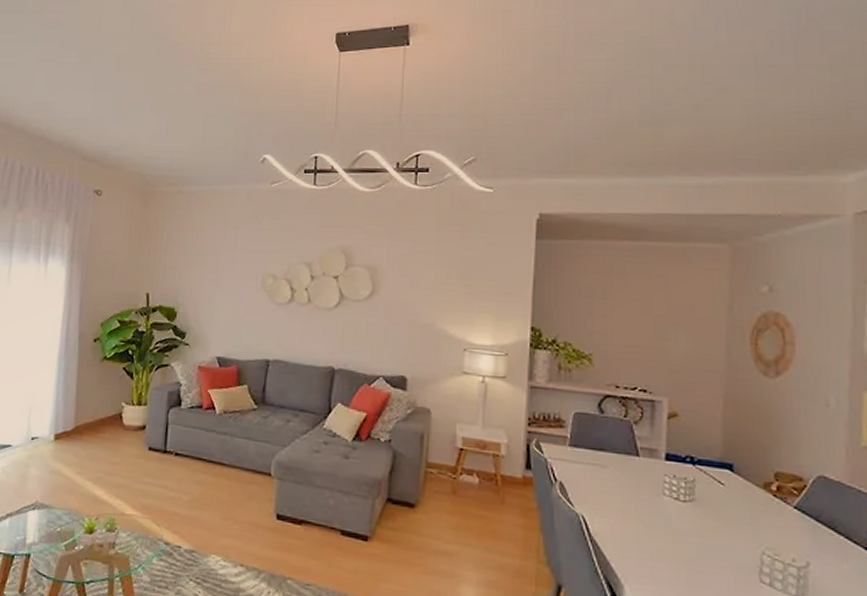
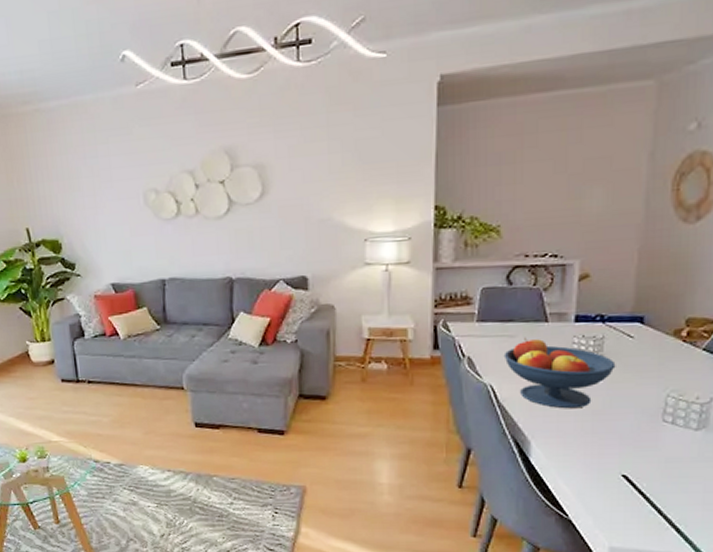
fruit bowl: none [595,469,708,555] -> present [503,337,616,409]

